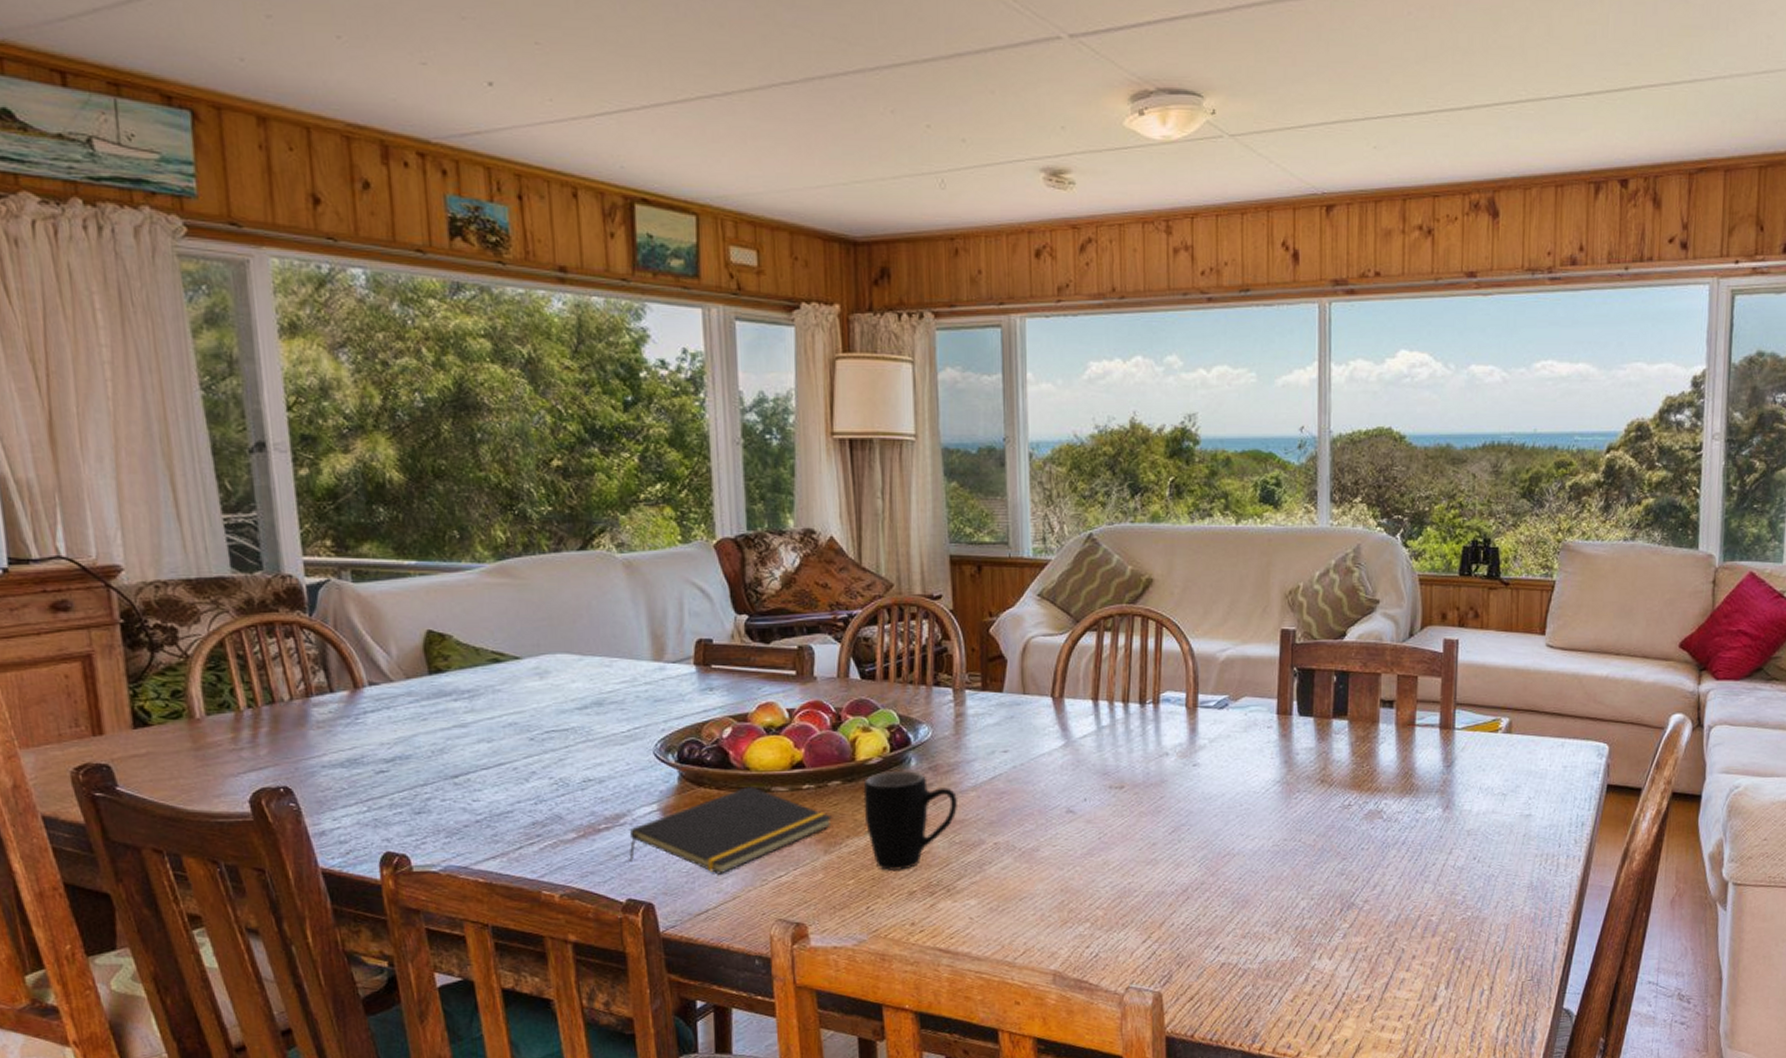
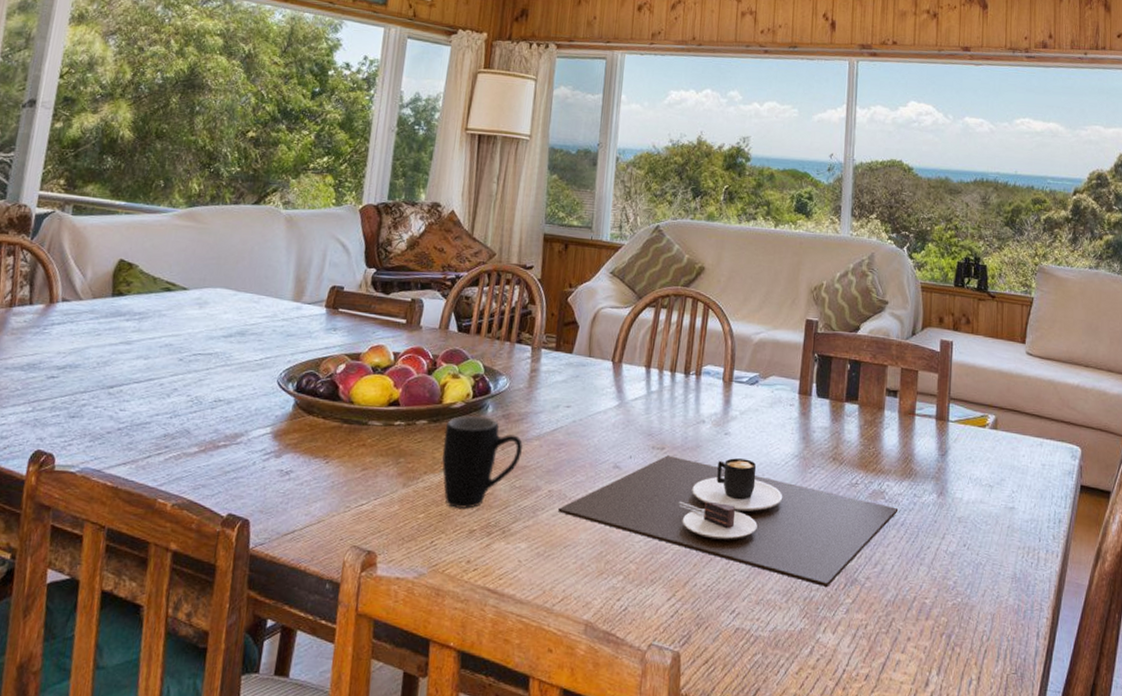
notepad: present [629,785,833,875] -> none [237,418,416,498]
place setting: none [1008,790,1399,914] -> present [558,455,899,587]

